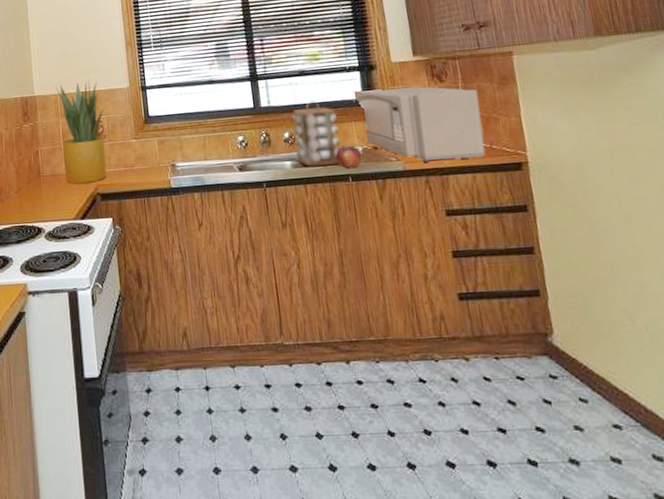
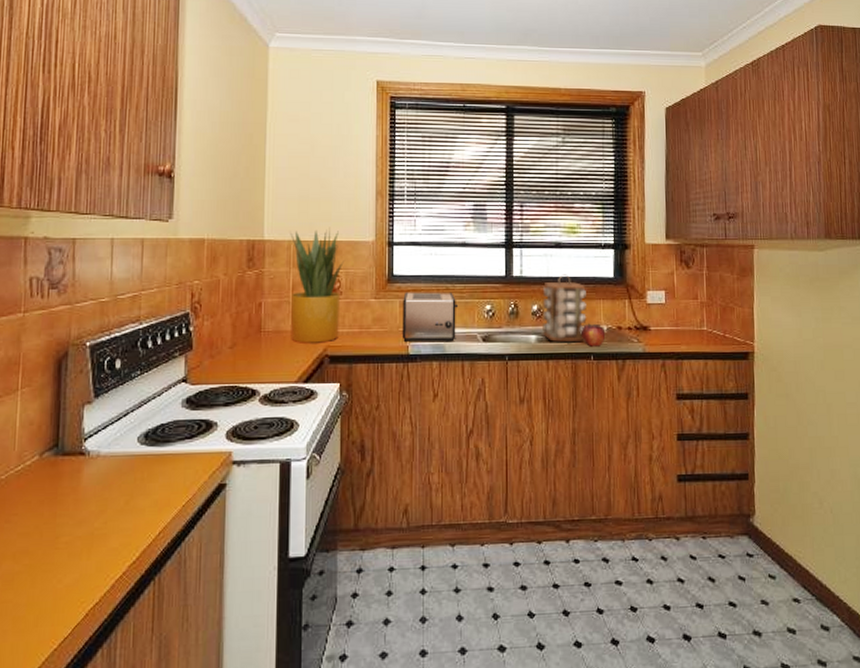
toaster: none [160,127,214,176] -> present [402,292,459,343]
microwave: present [352,85,486,163] -> none [604,268,720,347]

